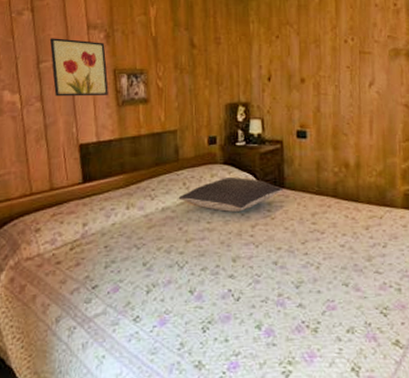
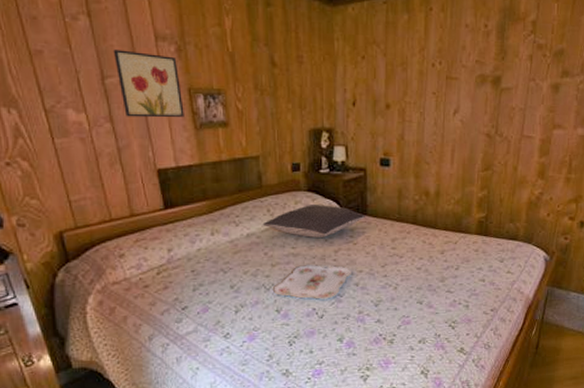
serving tray: none [187,241,270,279] -> present [273,264,351,299]

